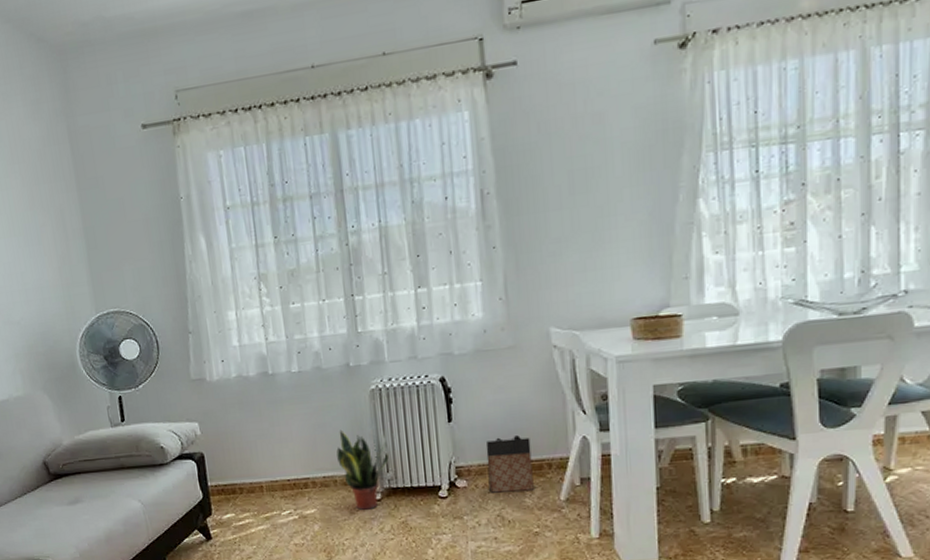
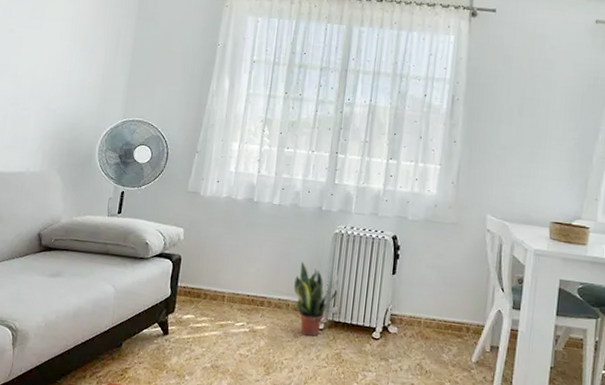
bag: present [485,435,534,493] -> none [415,296,456,348]

